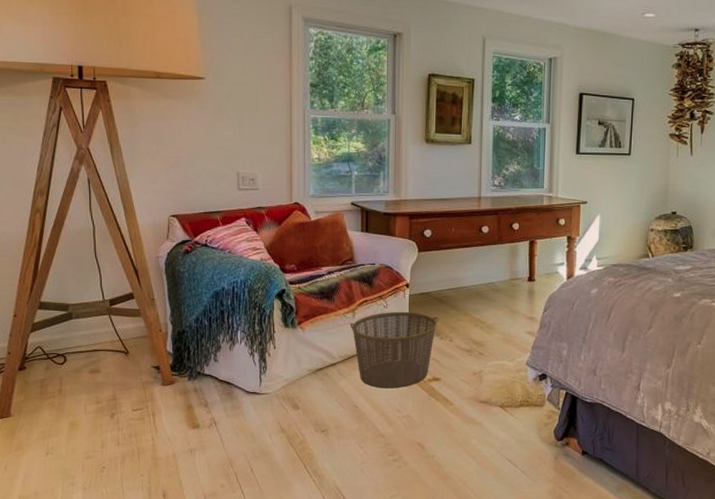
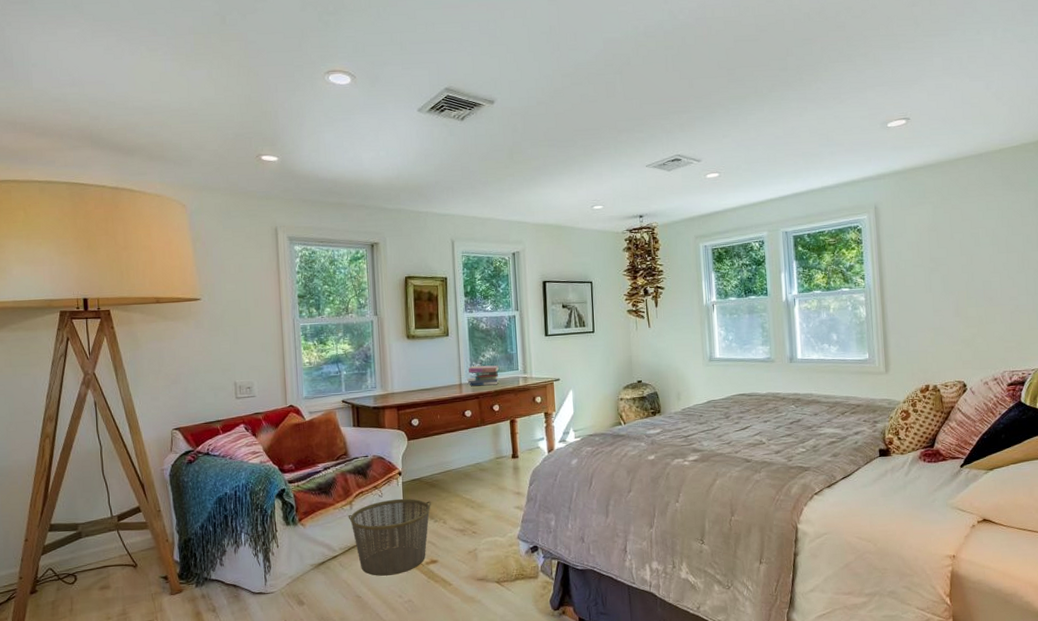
books: none [487,178,524,202] -> present [467,365,500,386]

